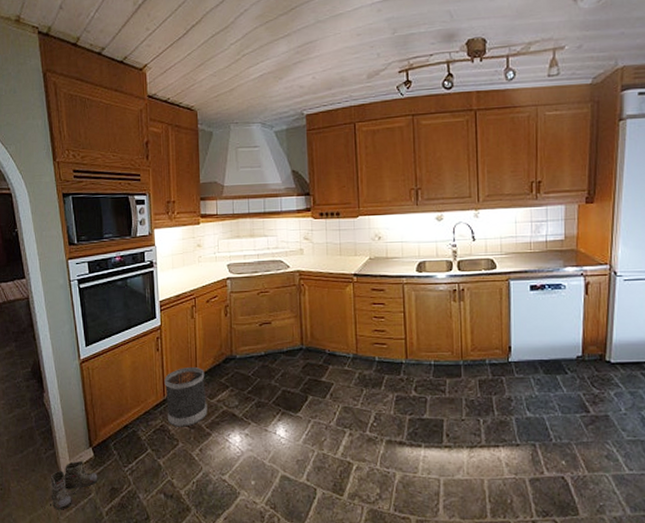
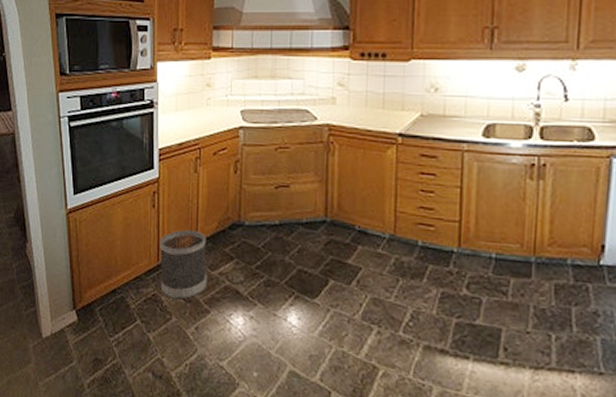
boots: present [44,460,98,510] -> none [23,323,81,375]

